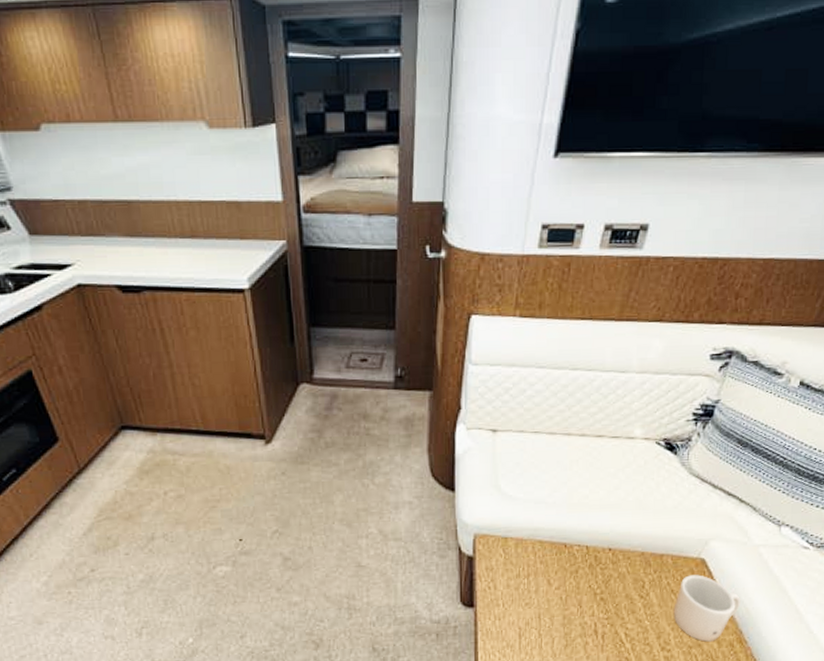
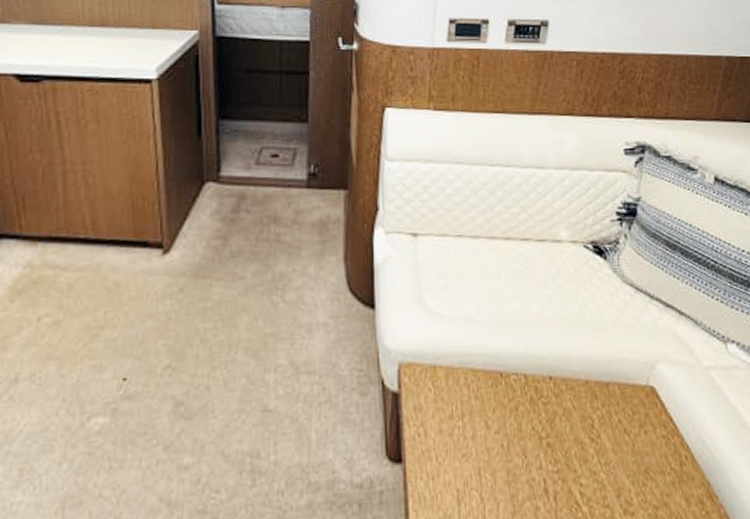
mug: present [673,575,741,642] -> none [629,407,702,499]

